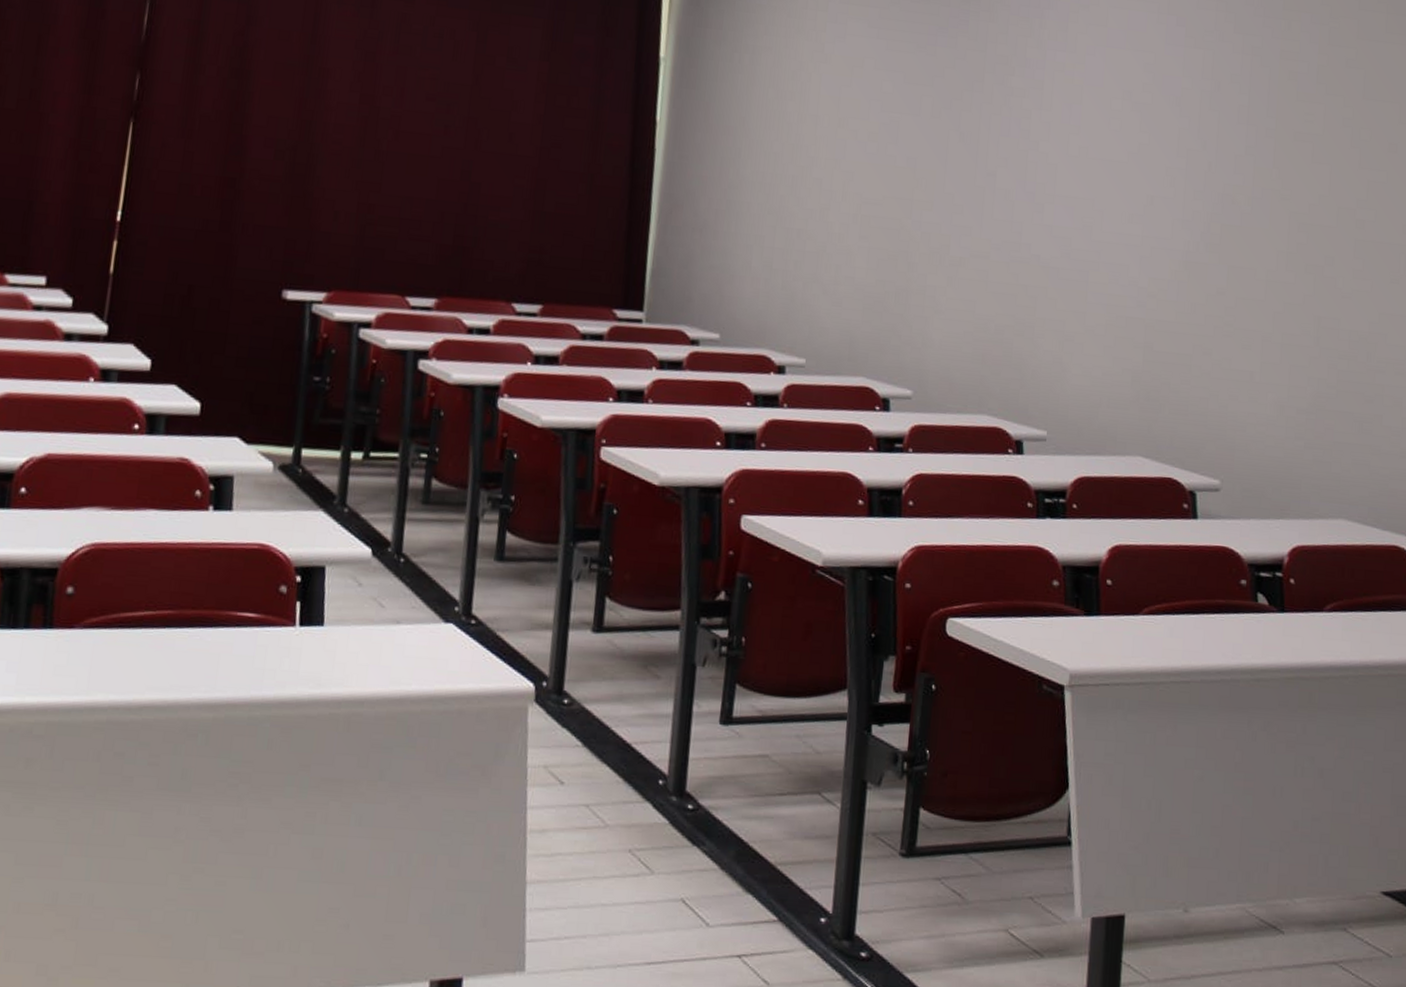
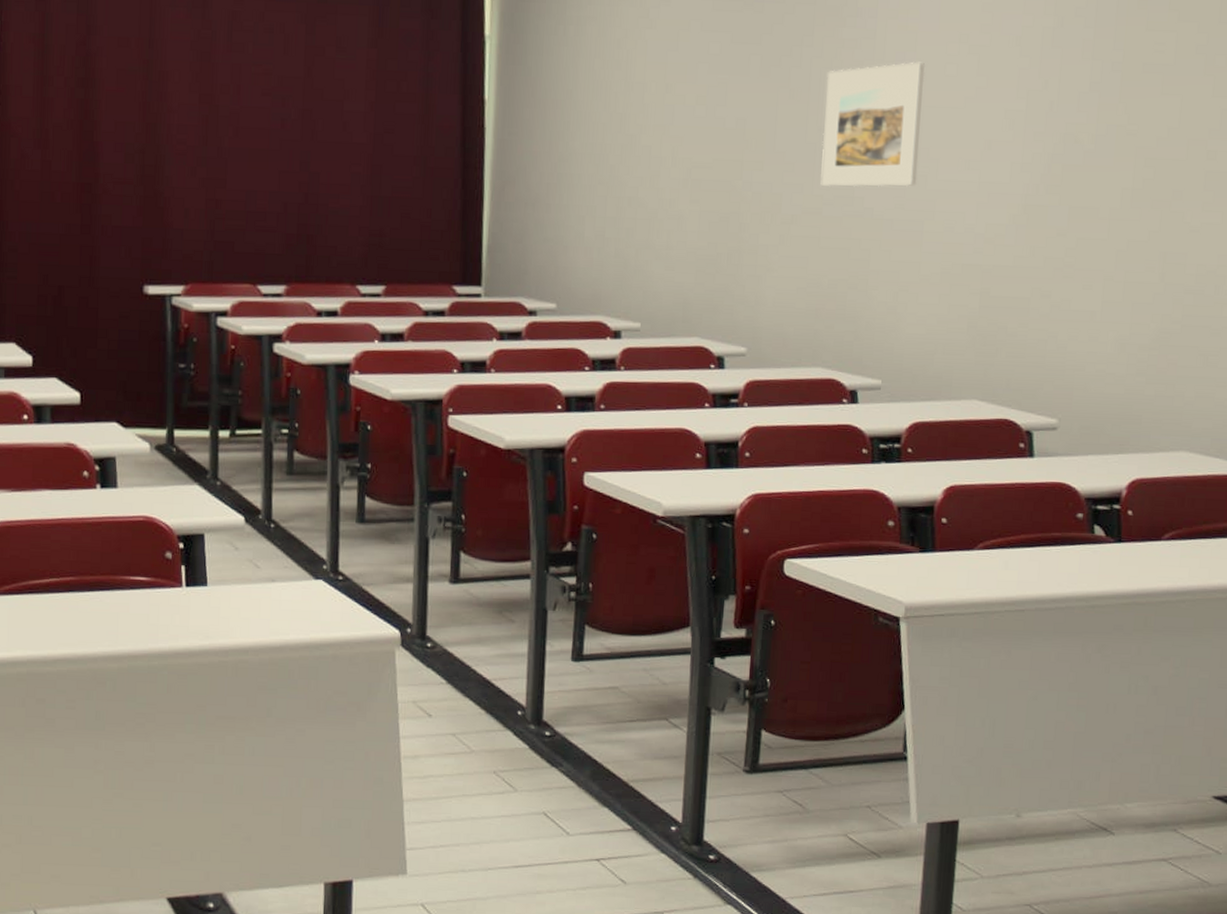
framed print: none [988,114,1091,236] -> present [820,61,926,187]

